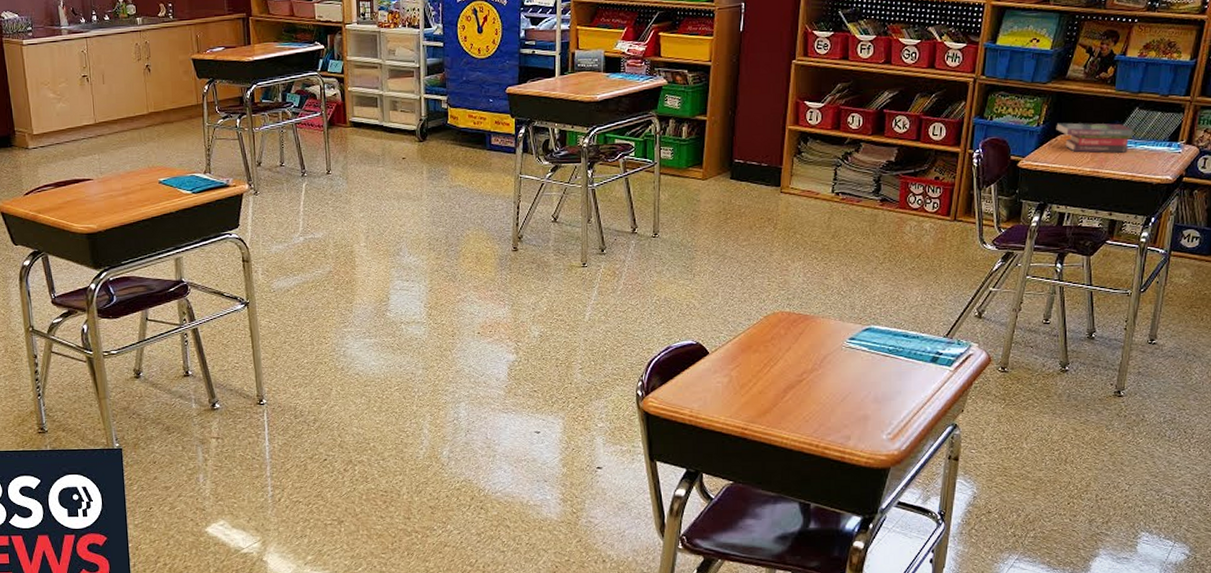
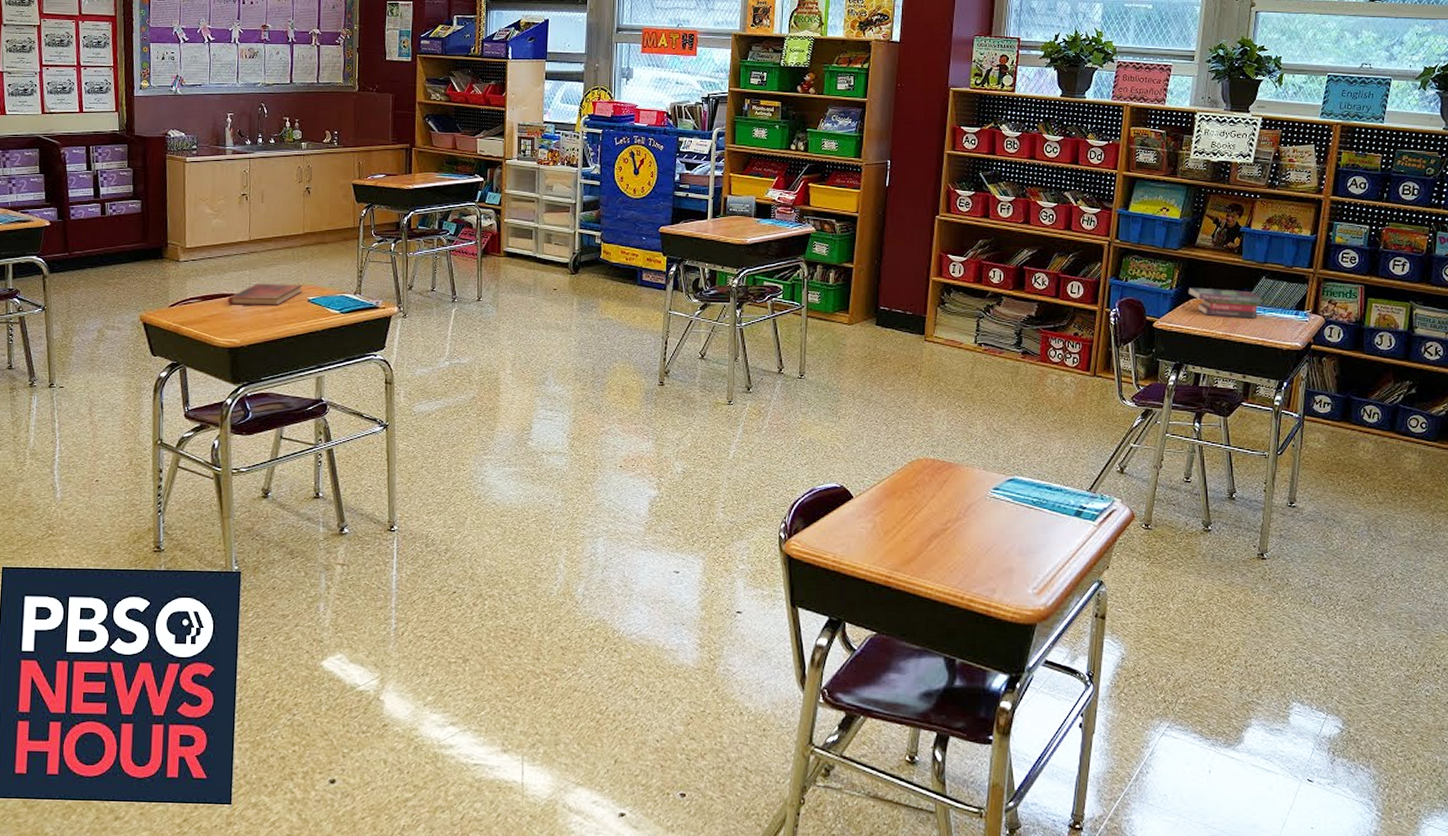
diary: none [80,166,153,190] -> present [227,284,303,307]

